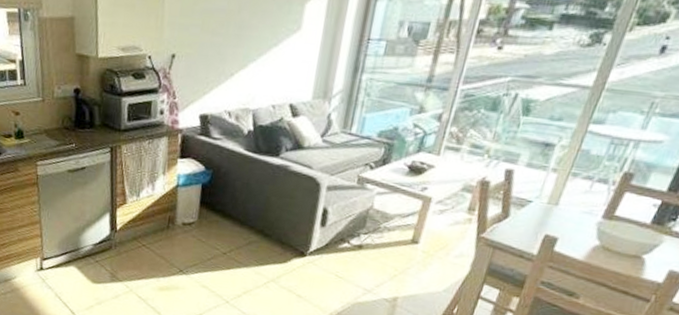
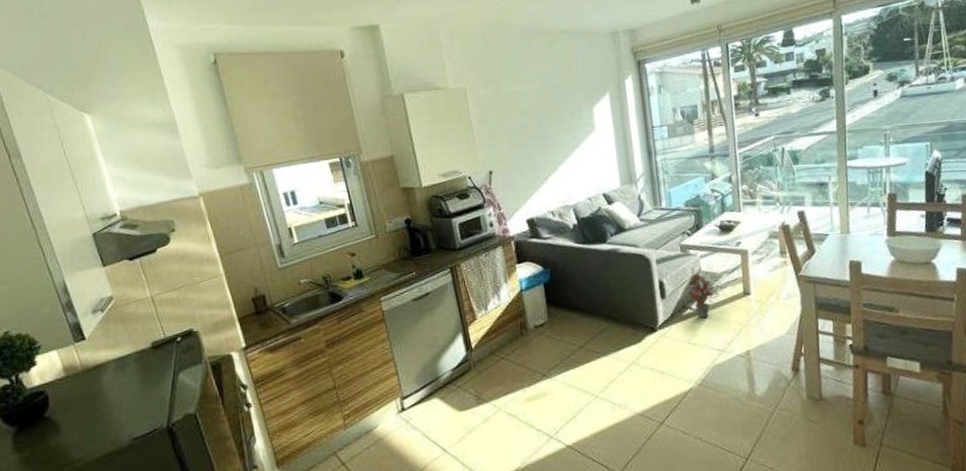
potted plant: none [348,202,385,256] -> present [685,266,719,319]

